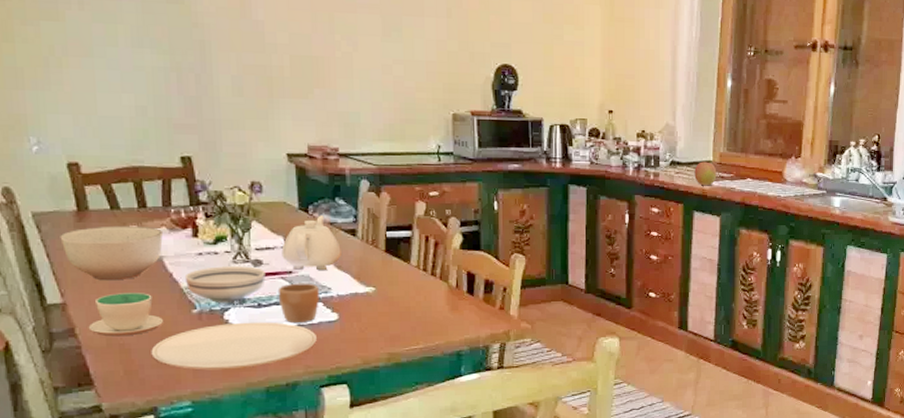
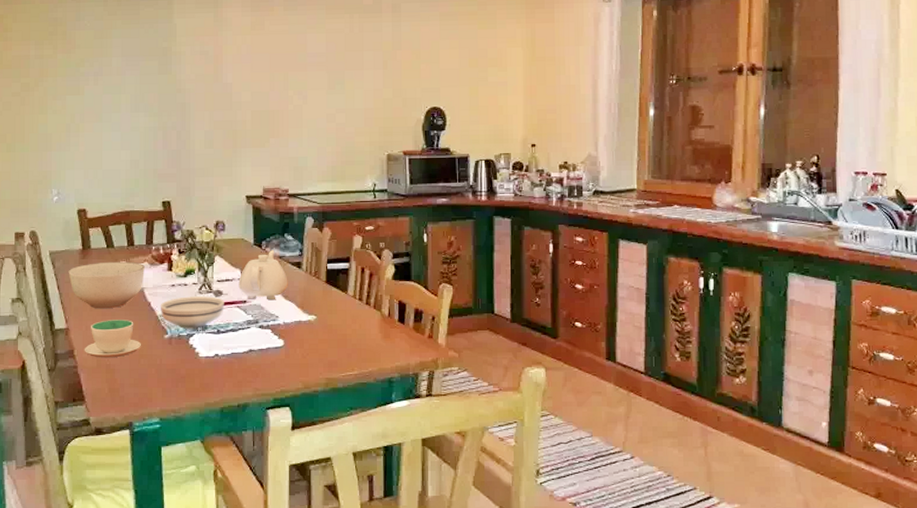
plate: present [151,322,317,370] -> none [130,347,265,390]
mug: present [277,283,319,322] -> none [234,311,268,348]
fruit: present [694,161,717,186] -> none [618,190,642,214]

